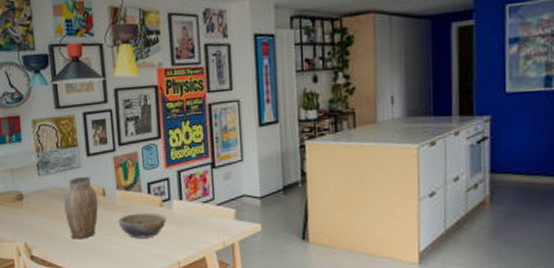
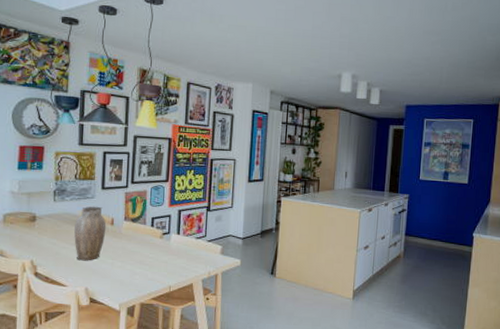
bowl: present [118,212,166,239] -> none [122,242,164,264]

